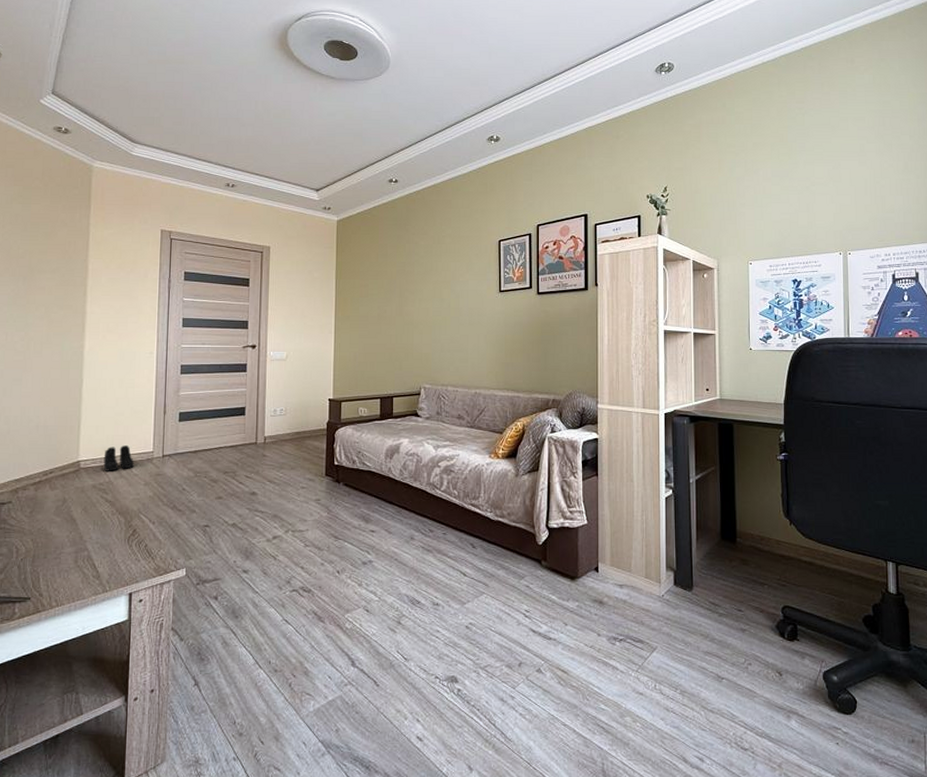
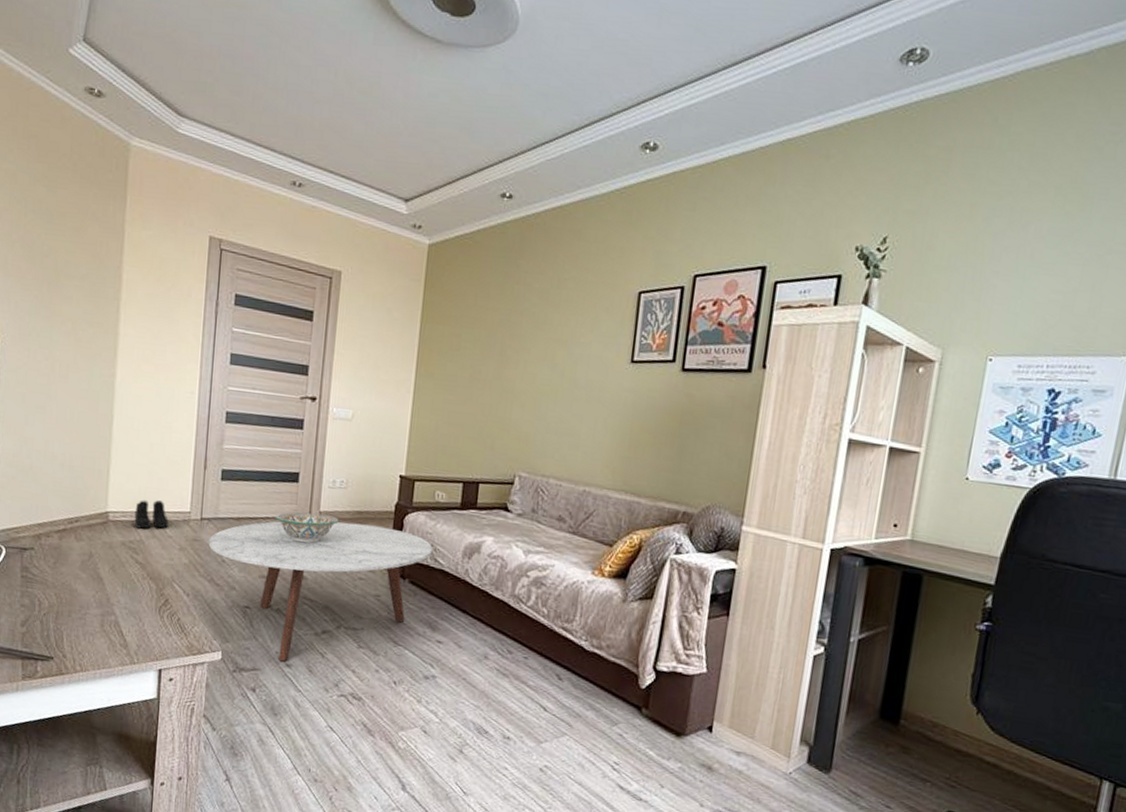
coffee table: none [170,442,360,569] -> present [208,521,432,662]
decorative bowl: none [227,439,281,464] -> present [275,512,339,544]

